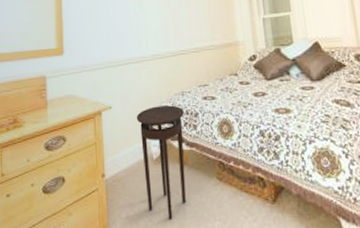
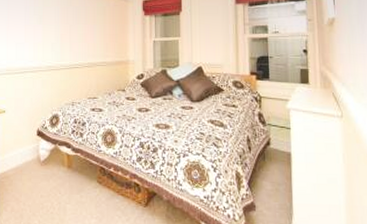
stool: present [136,105,186,220] -> none [28,113,74,215]

